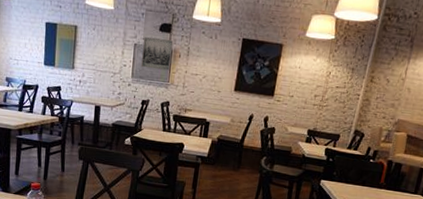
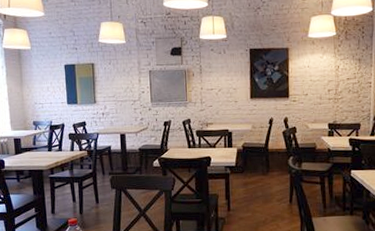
wall art: present [140,36,174,71] -> none [157,62,187,91]

